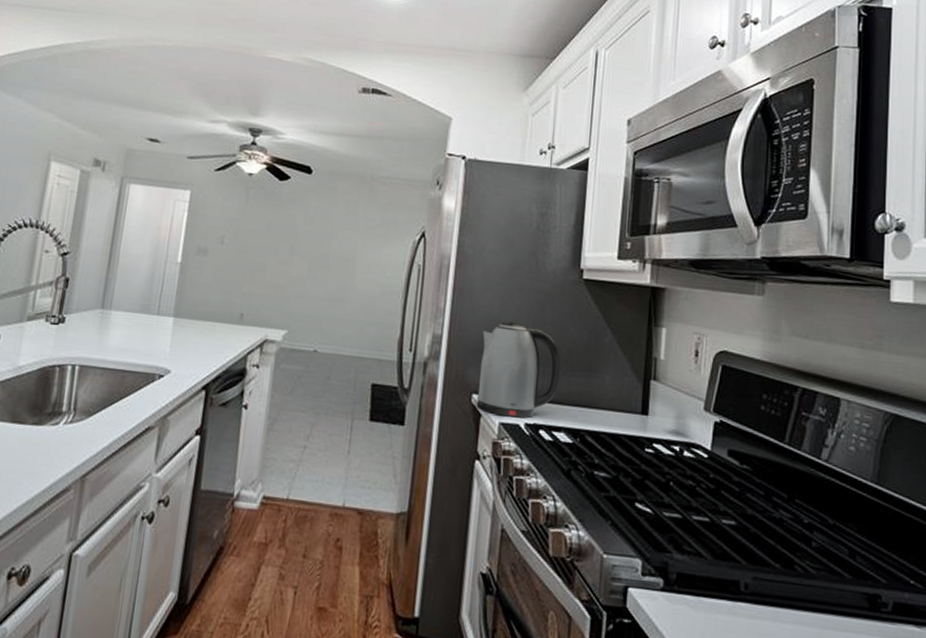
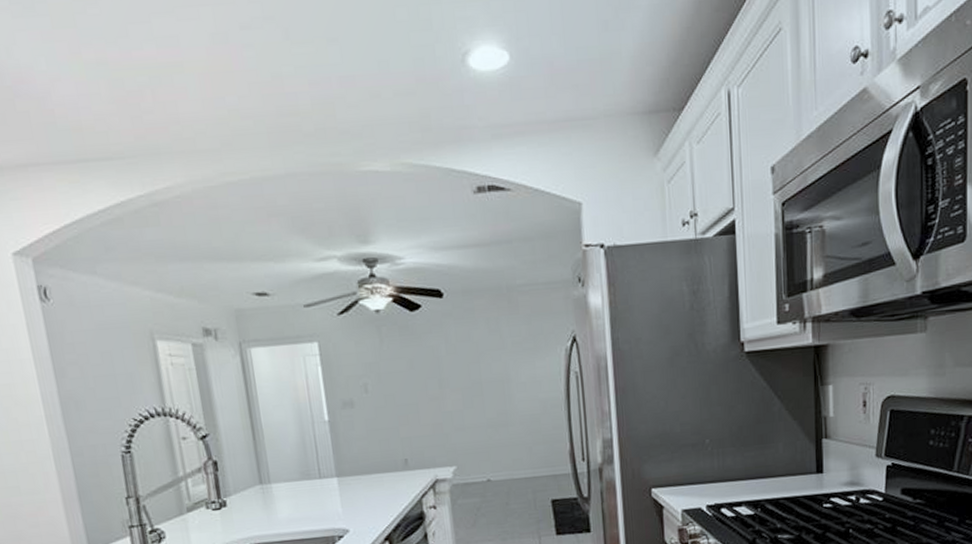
kettle: present [476,322,561,419] -> none [652,410,734,504]

